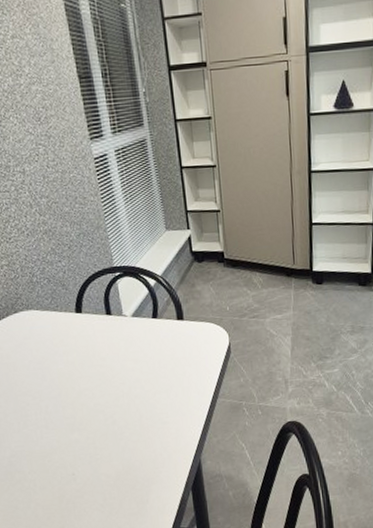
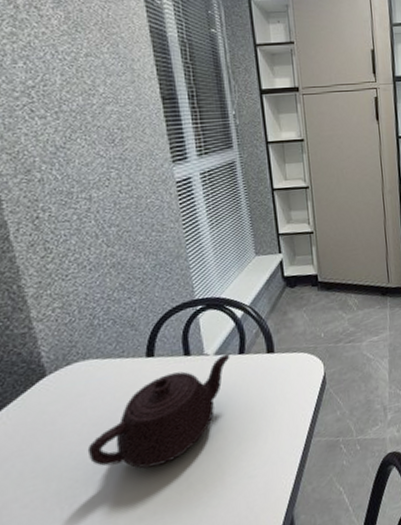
teapot: none [34,317,145,403] -> present [87,354,230,469]

